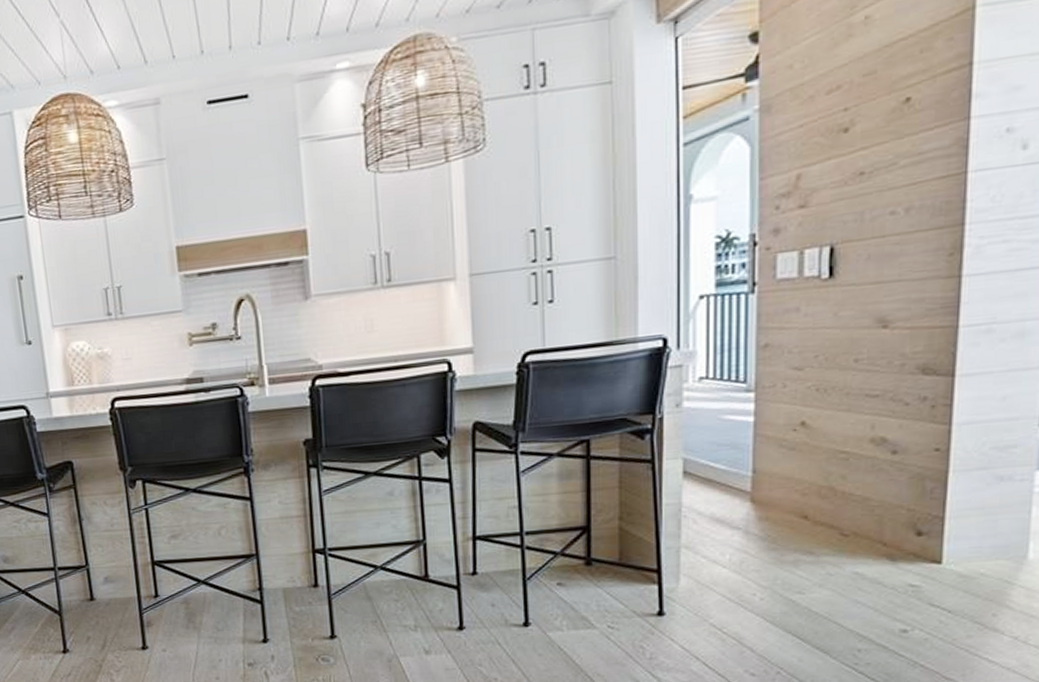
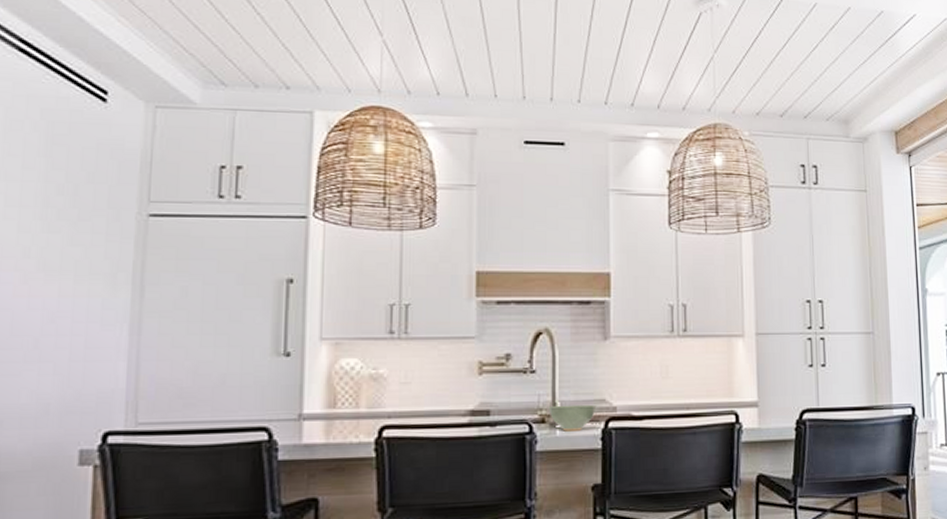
bowl: none [256,365,303,392] -> present [548,404,597,431]

